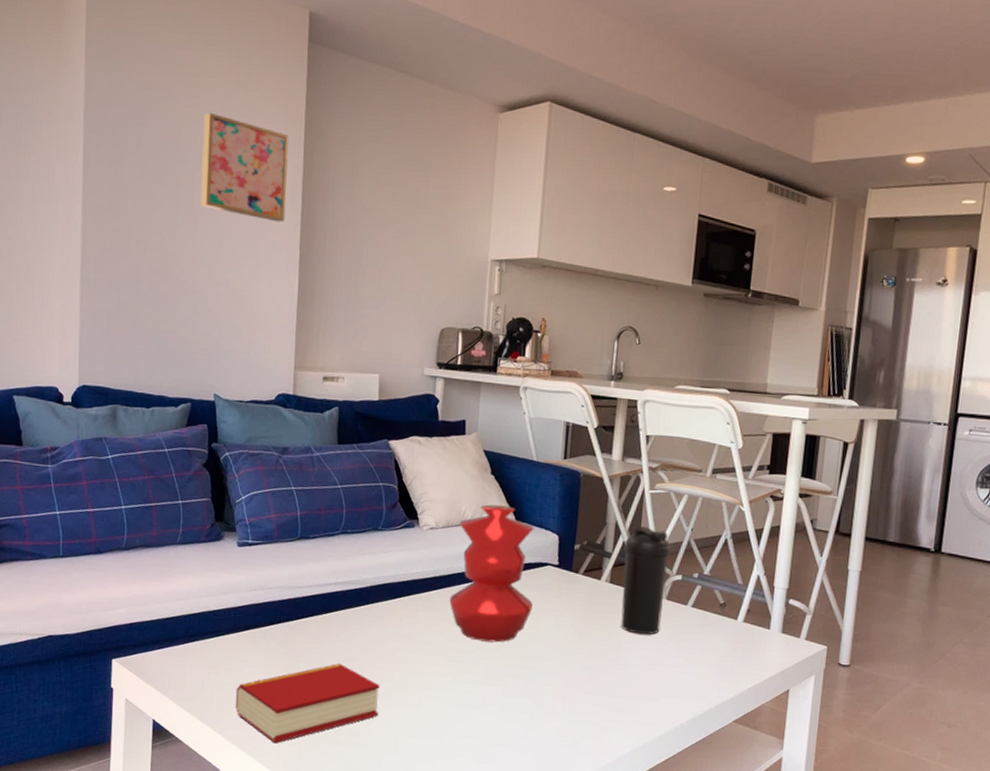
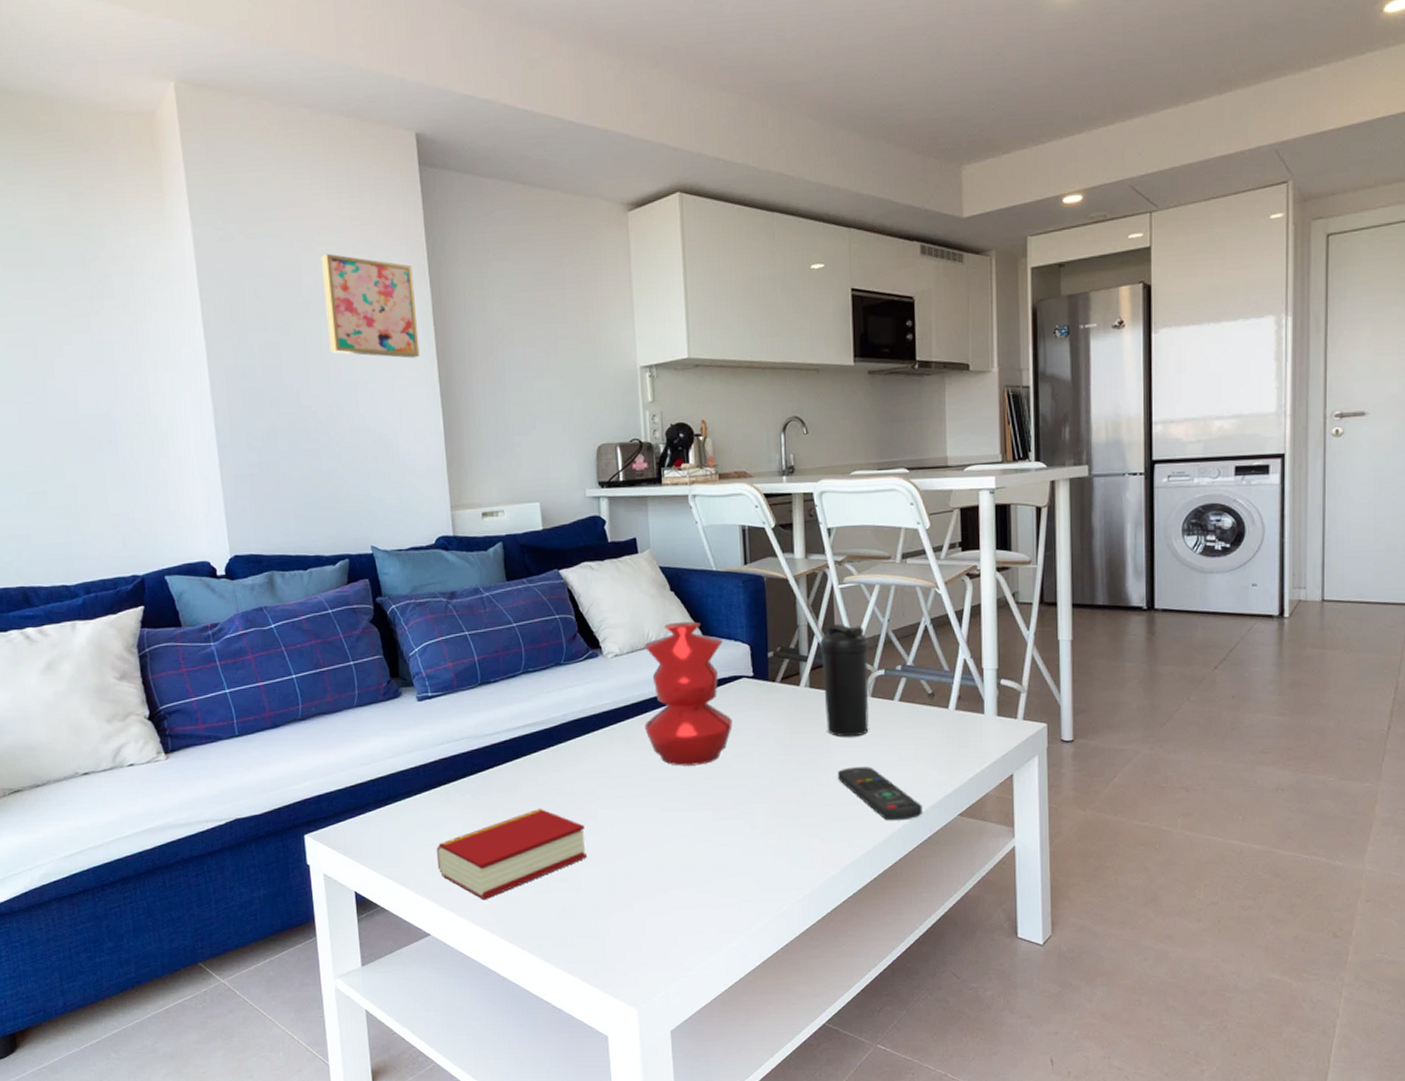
remote control: none [624,663,700,720] -> present [837,767,922,821]

